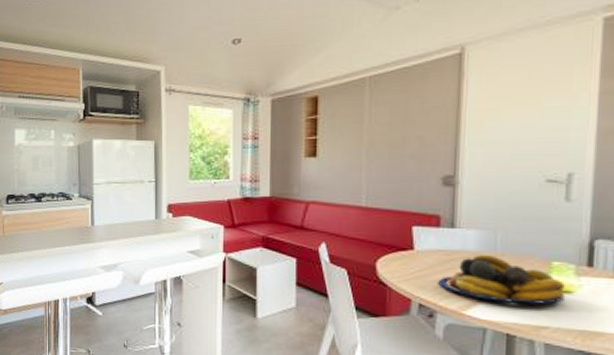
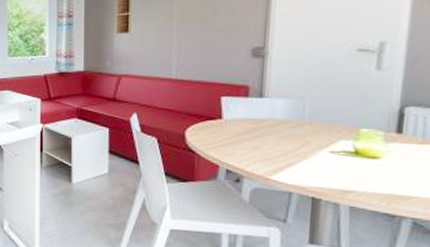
fruit bowl: present [438,254,566,305] -> none [245,122,373,170]

